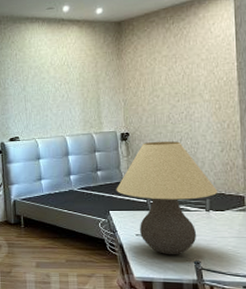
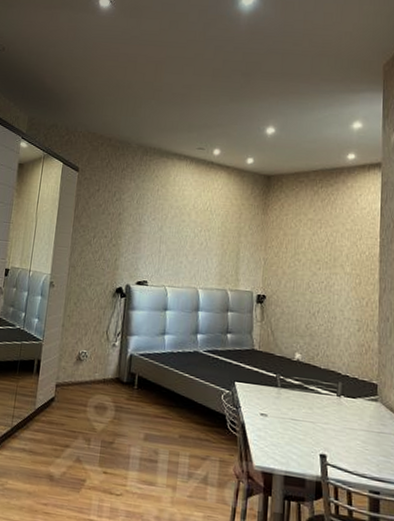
table lamp: present [116,141,218,255] -> none [245,309,351,444]

